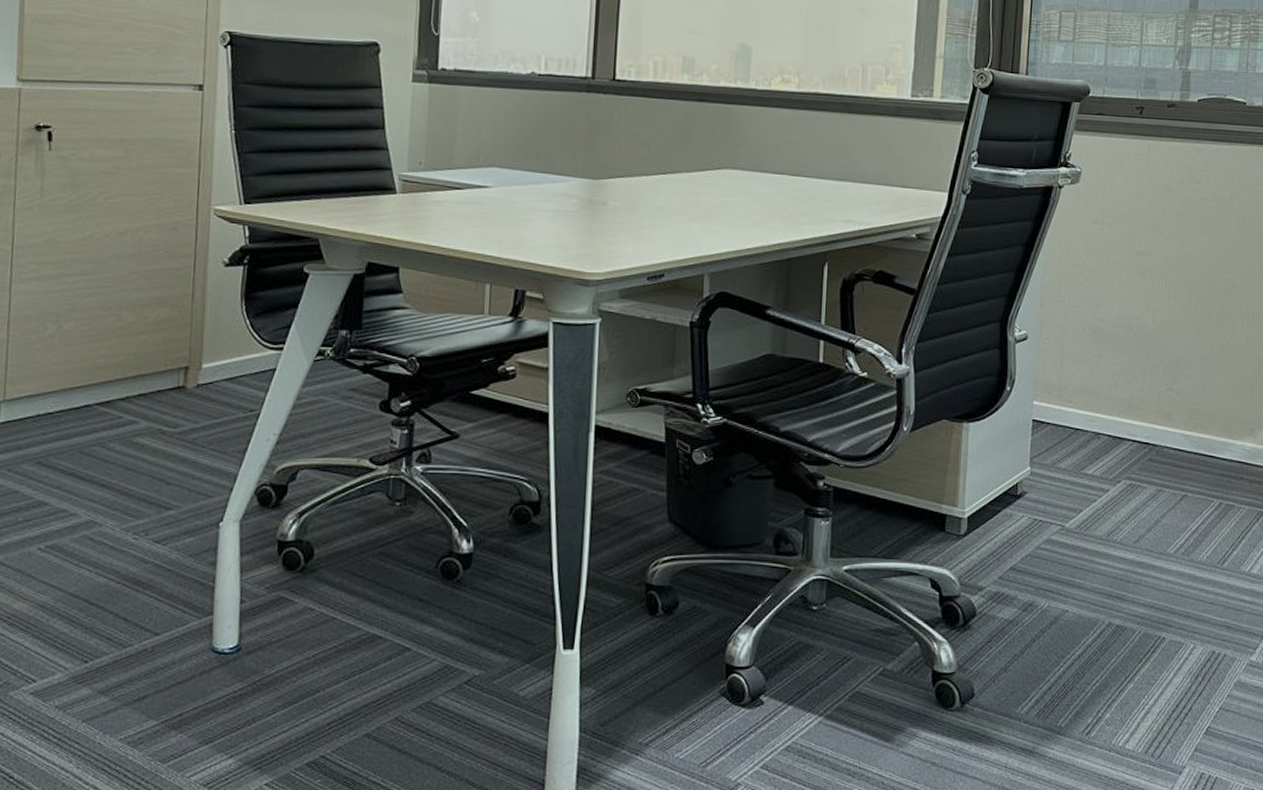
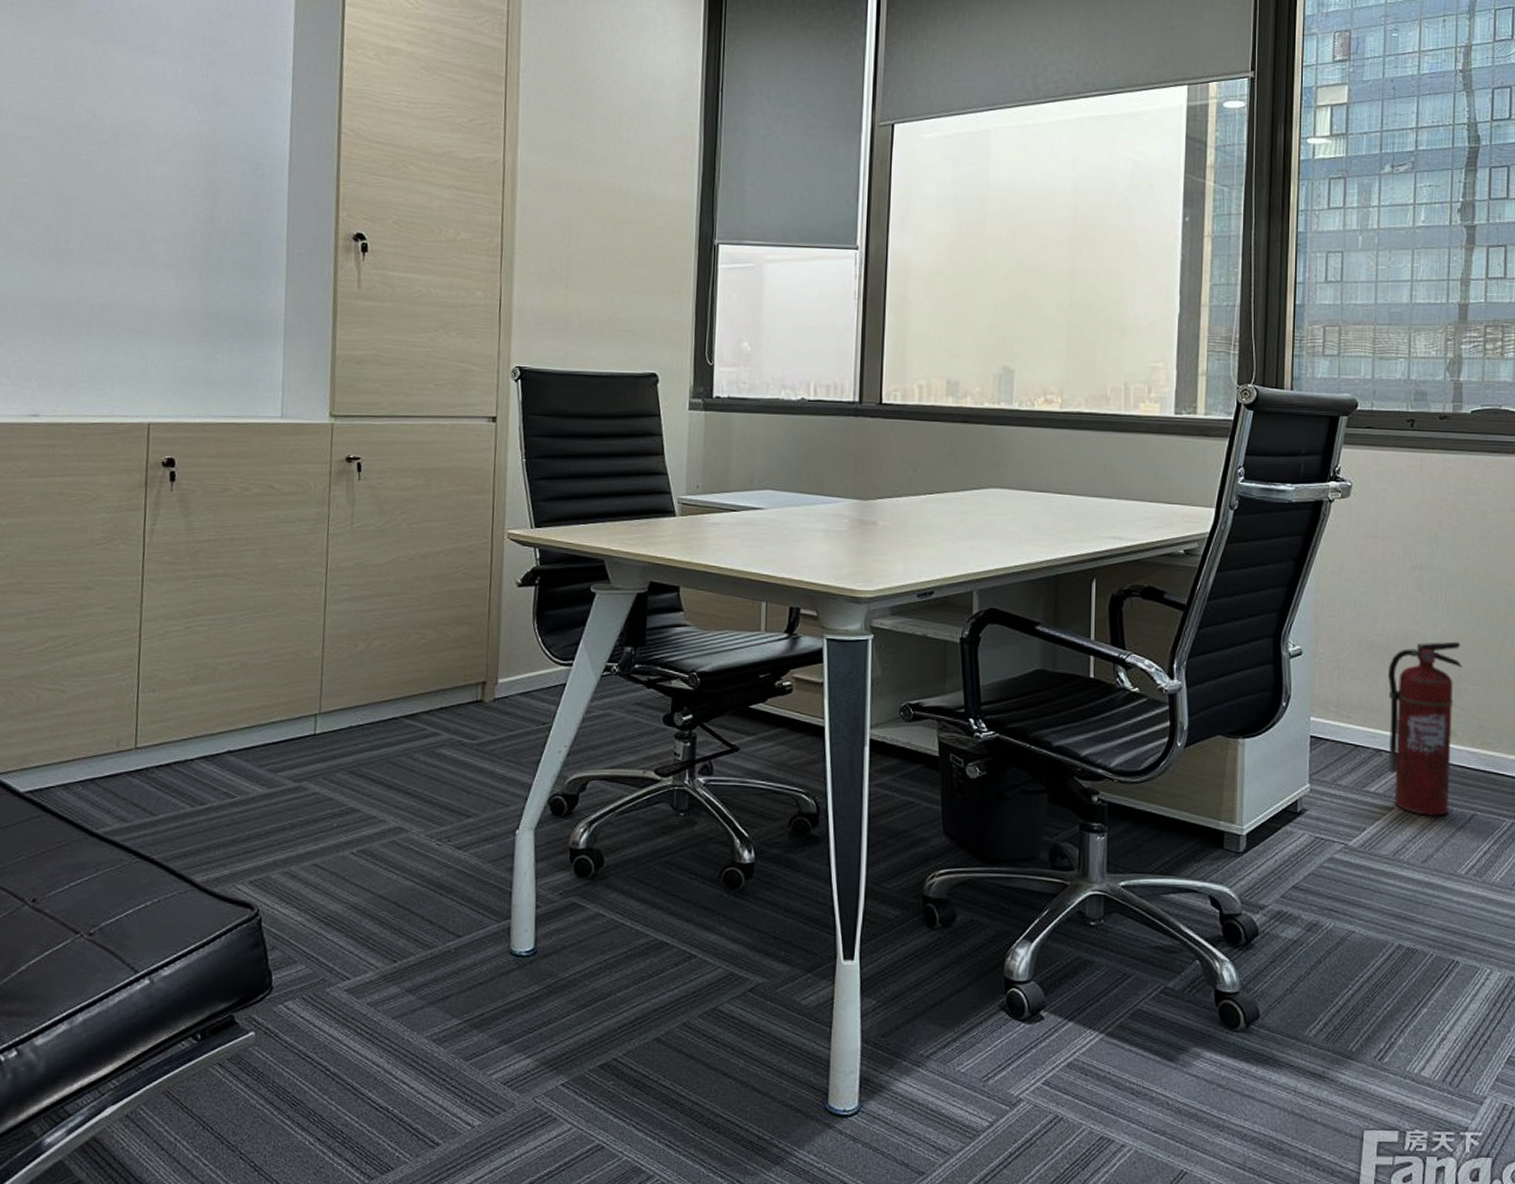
fire extinguisher: none [1106,326,1179,497] -> present [1387,641,1462,816]

